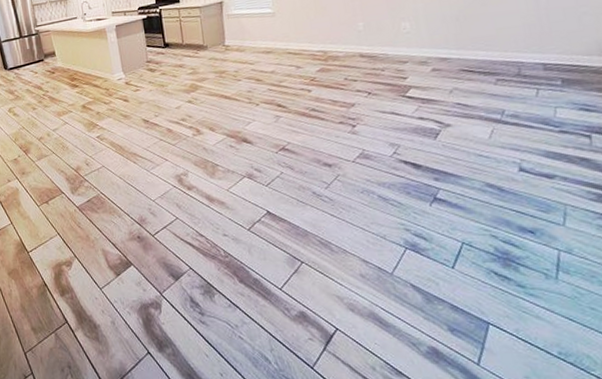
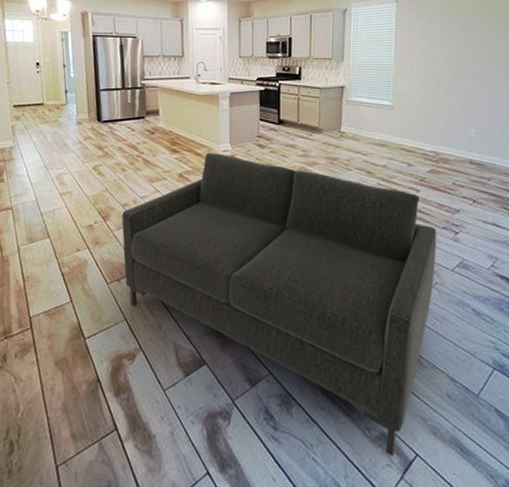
sofa: none [40,82,336,331] -> present [121,153,437,456]

